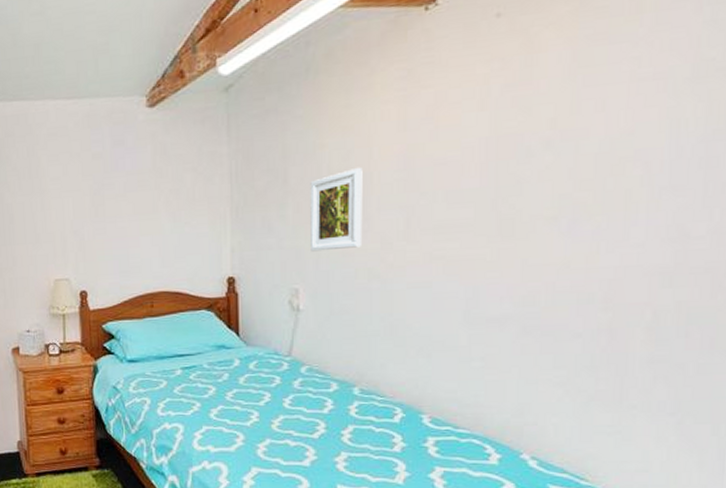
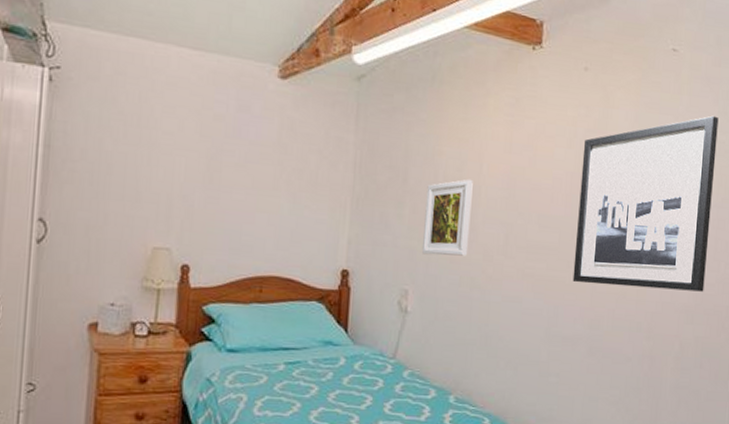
wall art: none [495,28,704,258] -> present [572,115,719,292]

